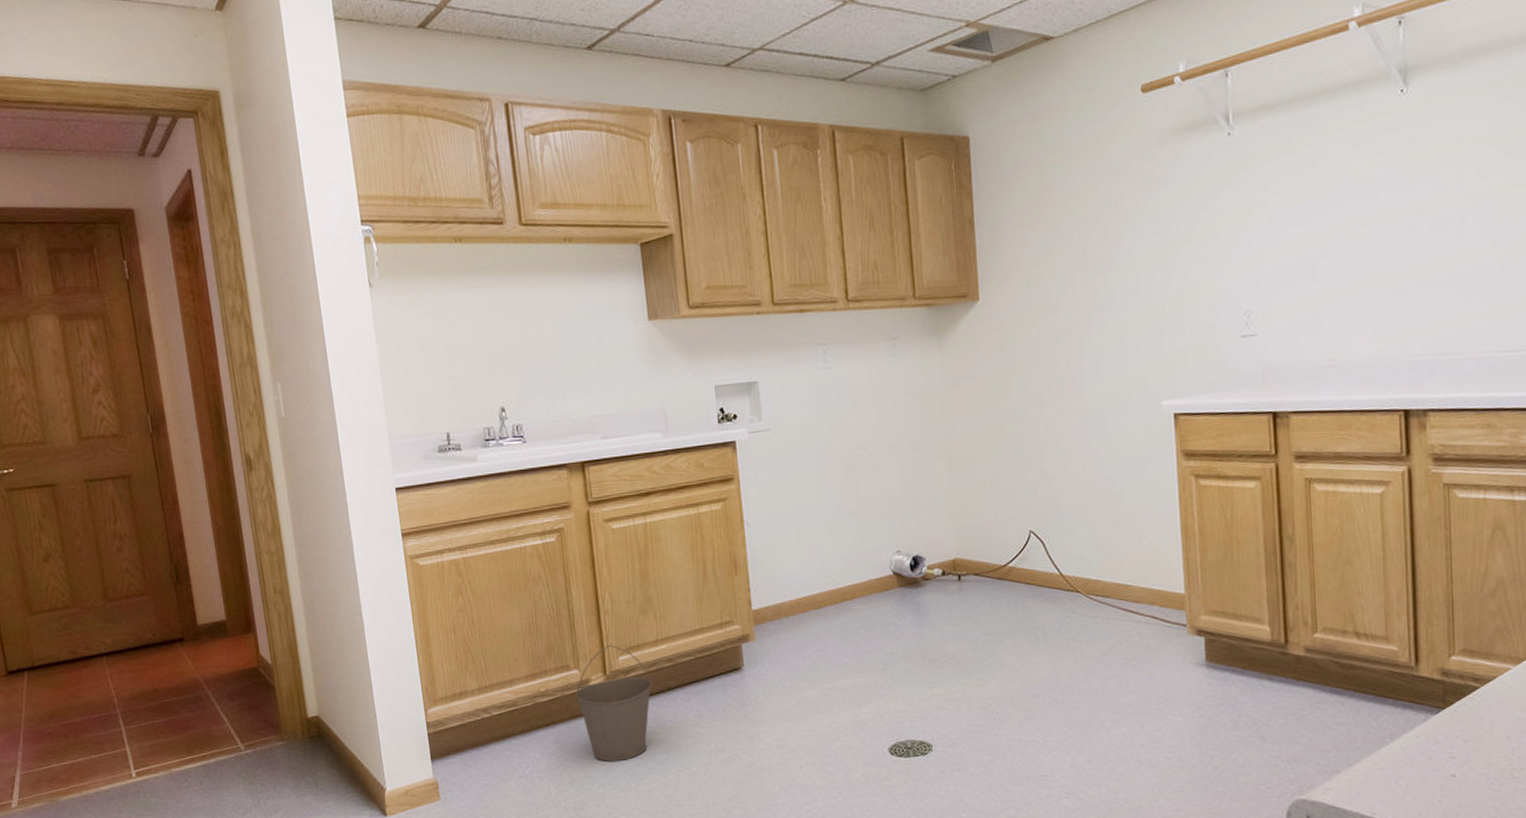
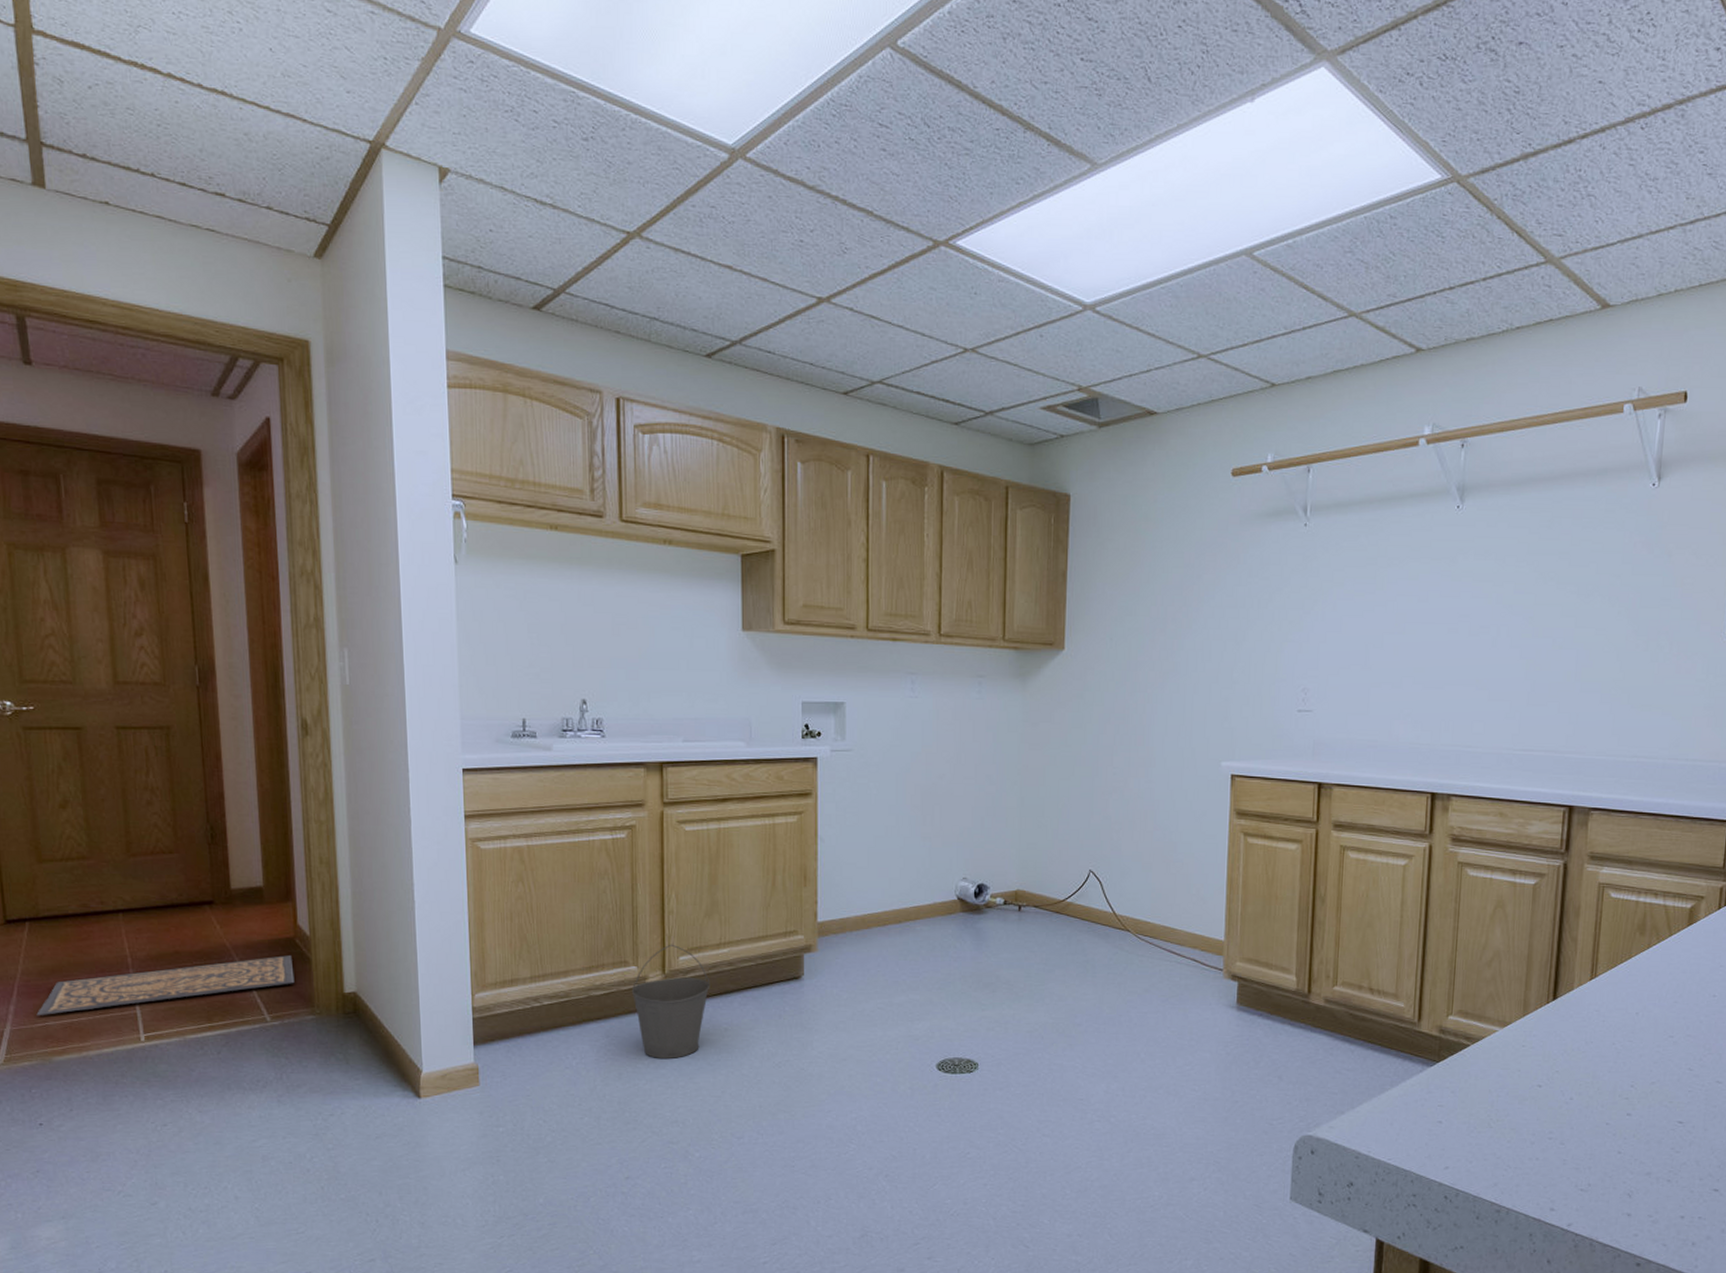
doormat: none [41,685,262,759] -> present [36,955,295,1015]

